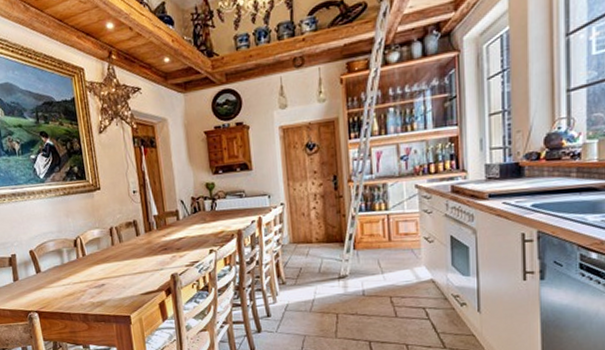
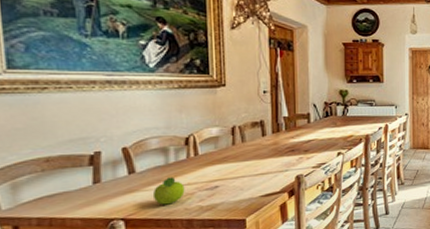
fruit: none [55,275,79,301] -> present [152,177,185,205]

